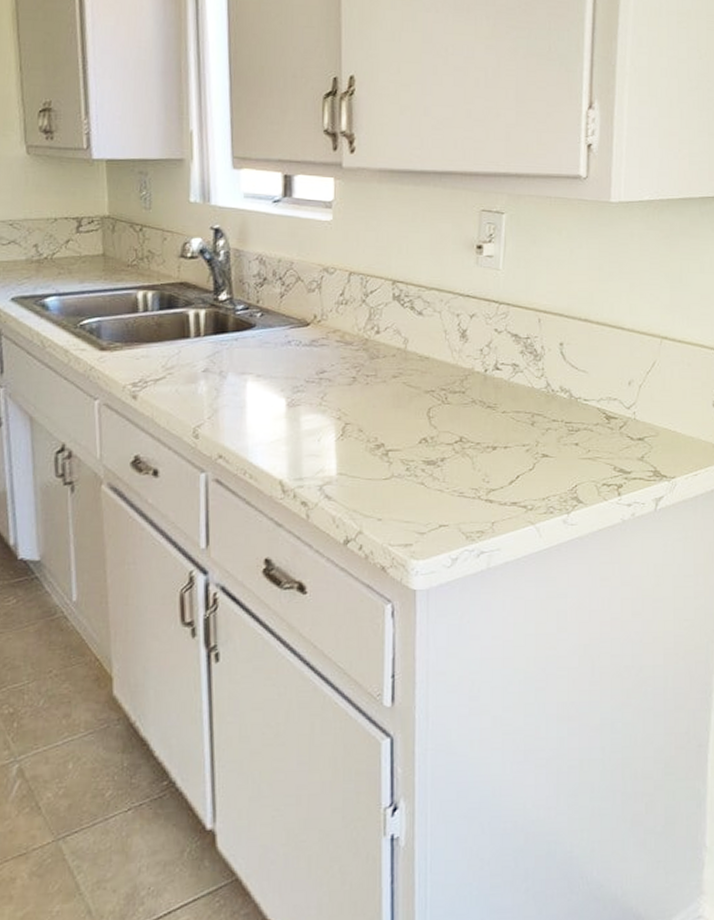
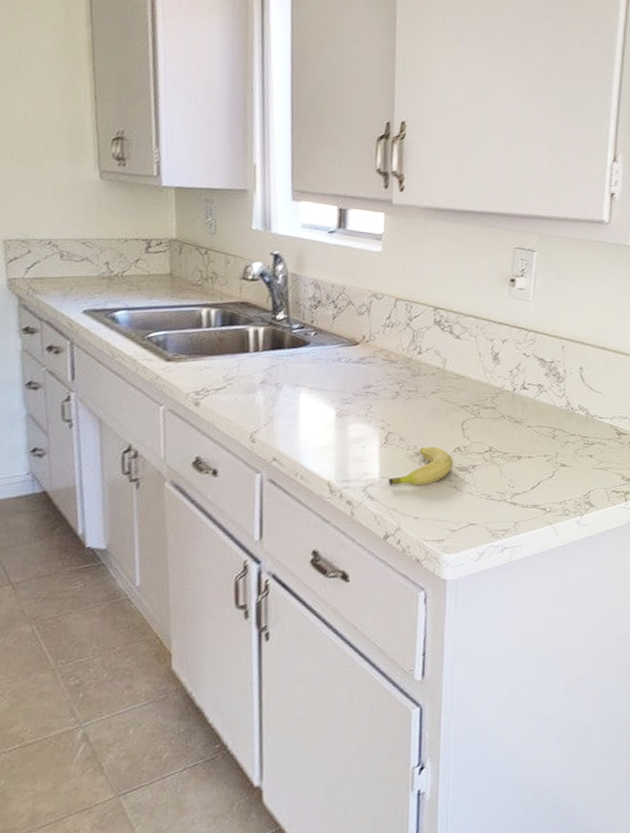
fruit: none [347,438,419,483] -> present [389,446,453,486]

